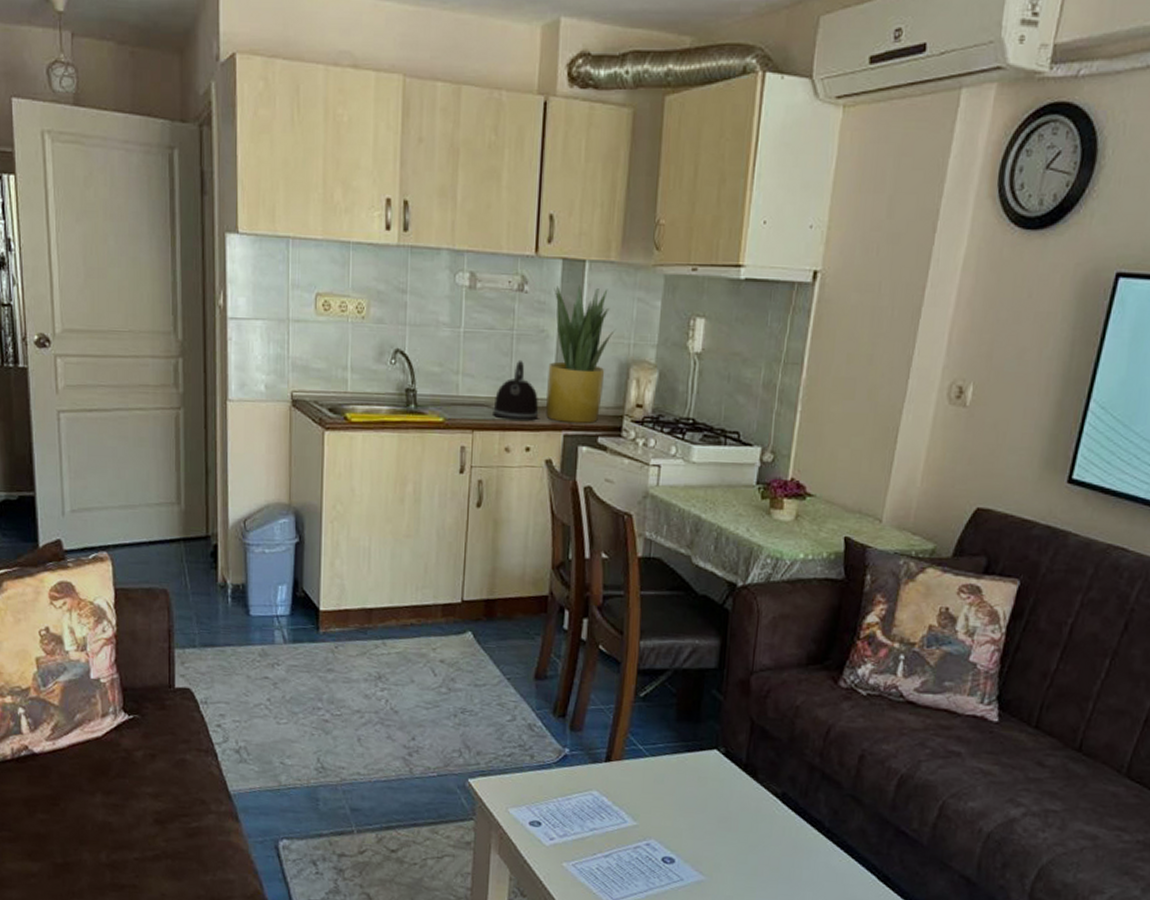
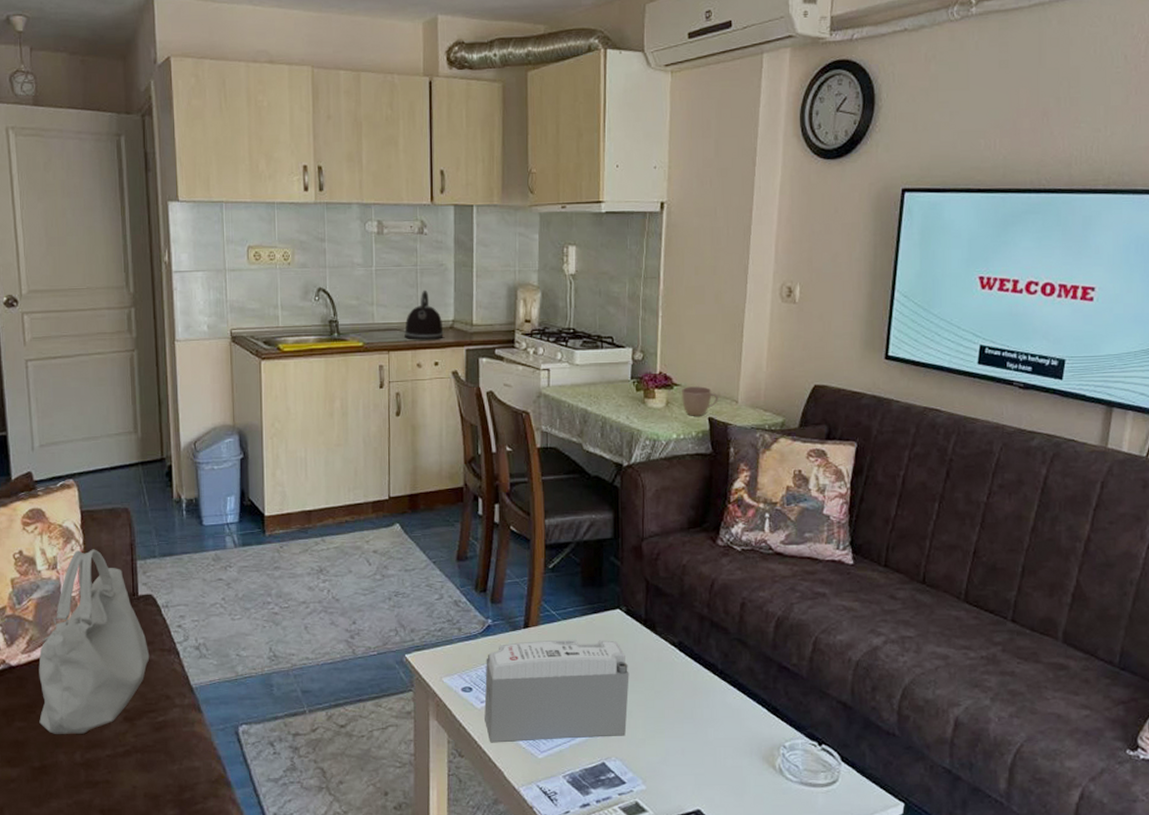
handbag: none [63,632,185,833] -> present [38,549,150,734]
planter: present [545,285,615,425] -> none [448,225,502,340]
battery: none [552,776,722,891] -> present [484,639,629,743]
cup: none [815,498,859,535] -> present [682,386,718,416]

